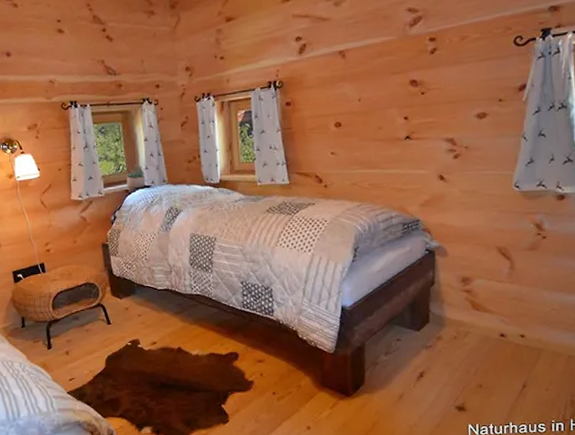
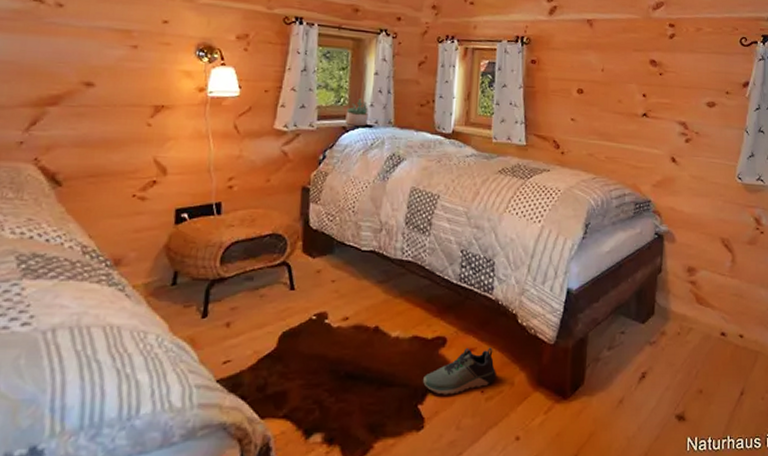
athletic shoe: none [223,358,284,397] -> present [423,347,496,395]

